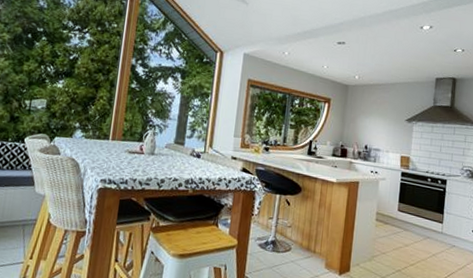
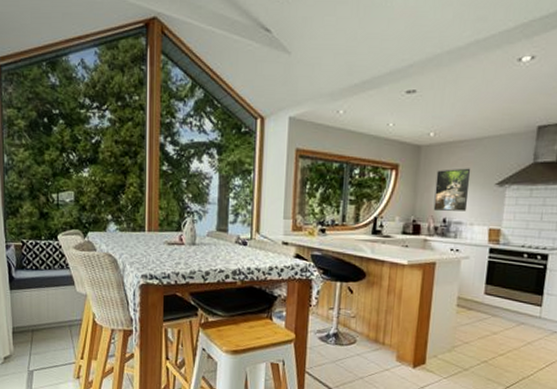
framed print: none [357,105,387,141] -> present [433,168,471,212]

